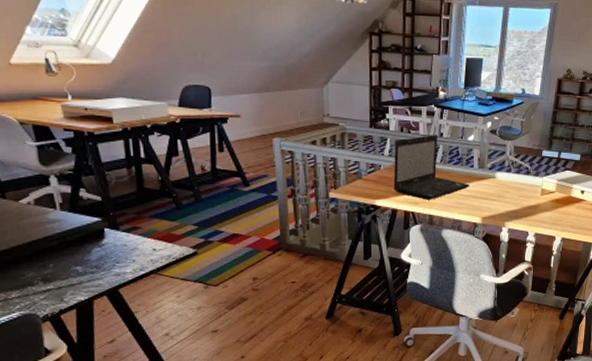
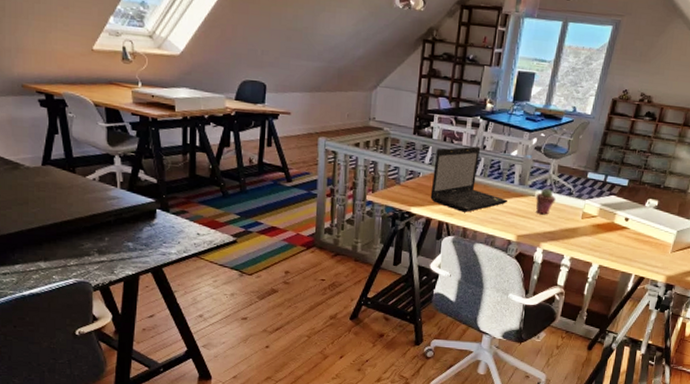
potted succulent: none [496,170,515,195] -> present [536,189,556,215]

